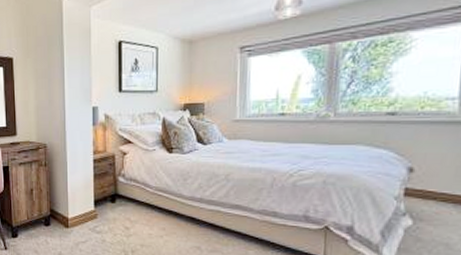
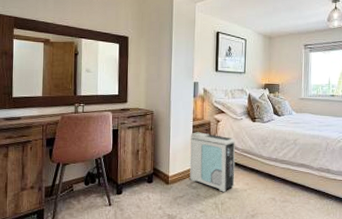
air purifier: none [91,167,148,238] -> present [189,132,235,192]

